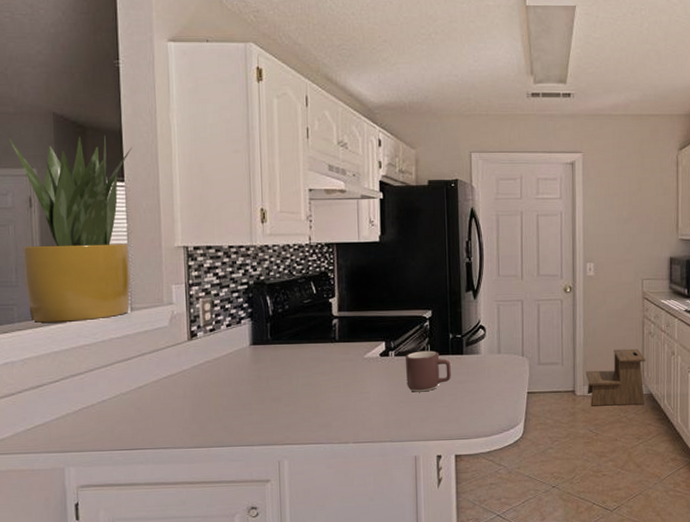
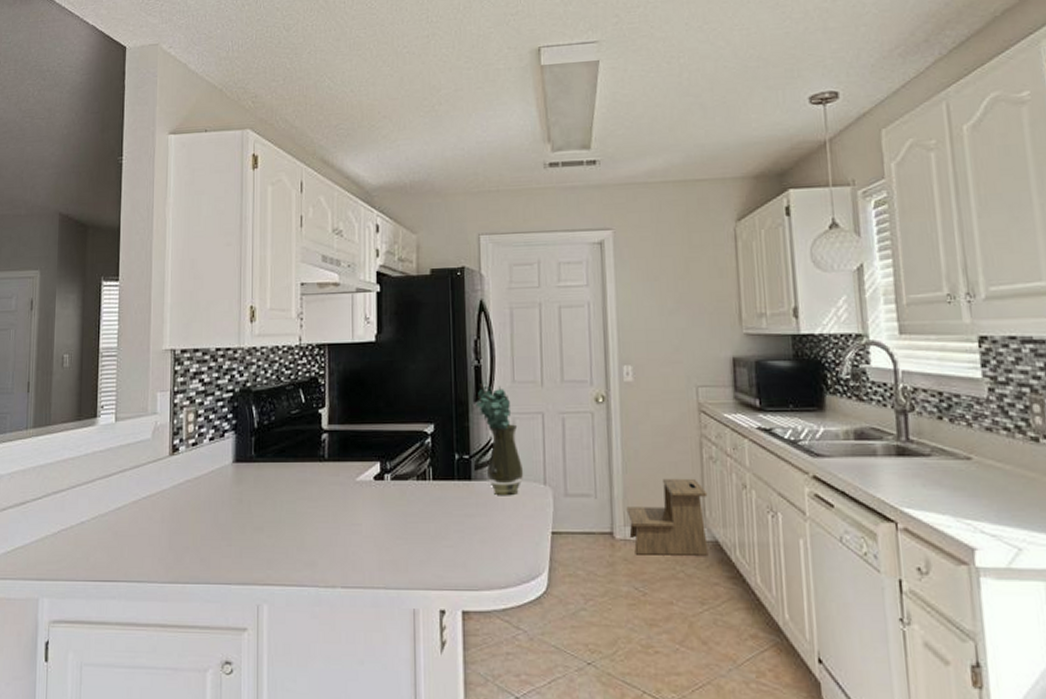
planter: present [8,135,132,323] -> none [18,233,128,433]
mug: present [405,350,451,392] -> none [402,474,457,527]
vase: none [467,277,506,366] -> present [475,384,524,496]

